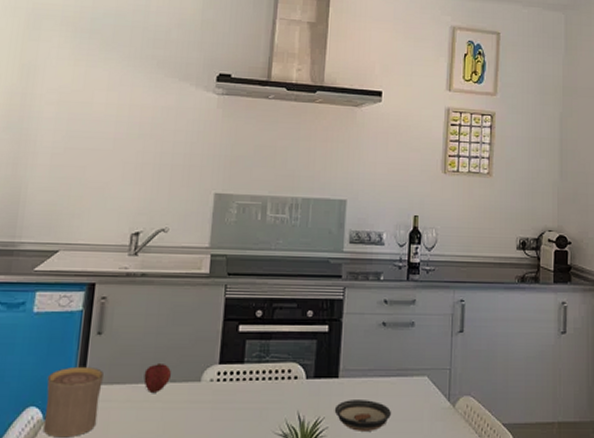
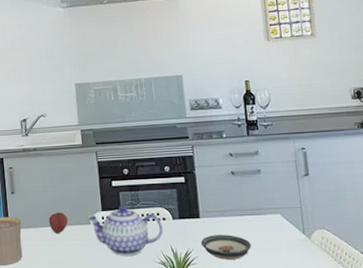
teapot: none [197,357,293,426] -> present [86,205,163,257]

